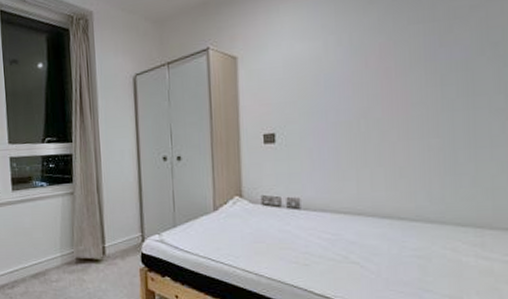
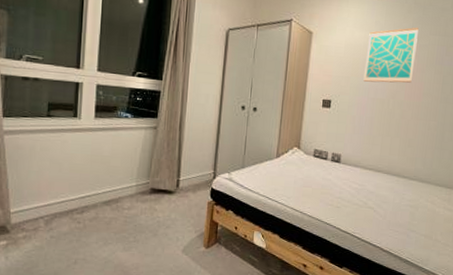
wall art: none [315,19,390,103] -> present [363,27,419,83]

